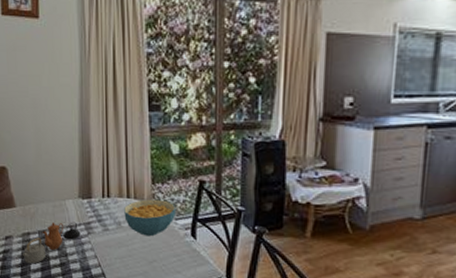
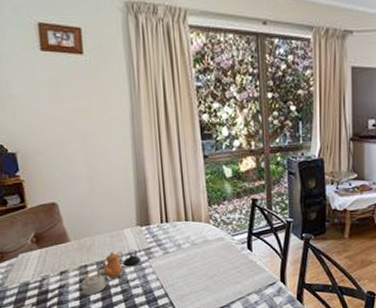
cereal bowl: present [124,199,177,237] -> none [183,219,233,254]

